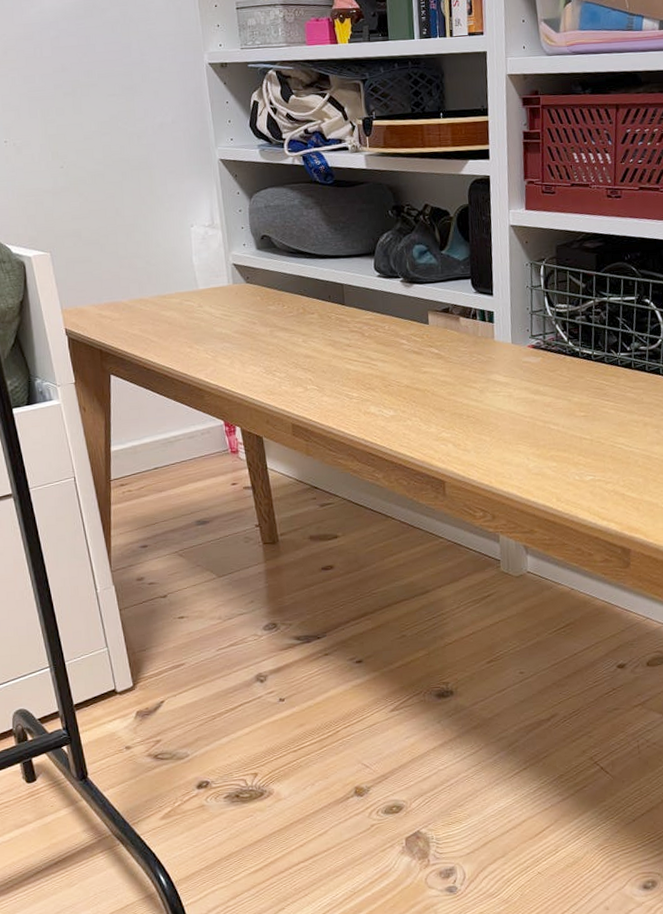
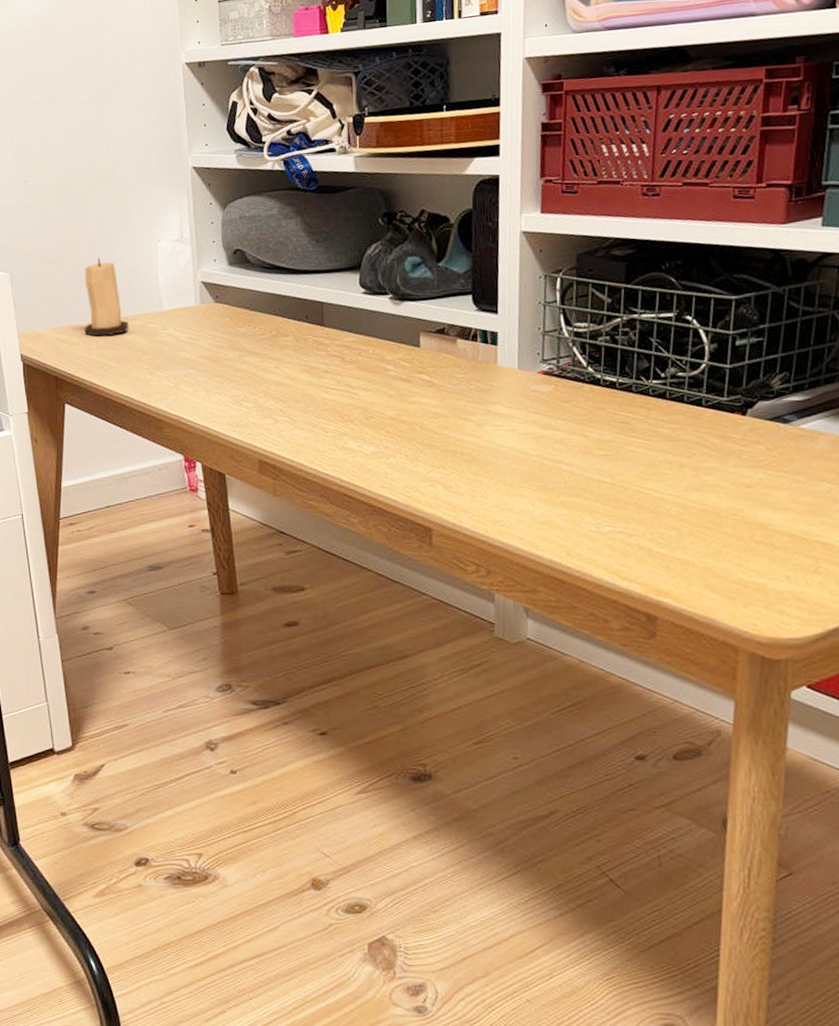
candle: none [123,240,168,313] -> present [84,257,129,337]

